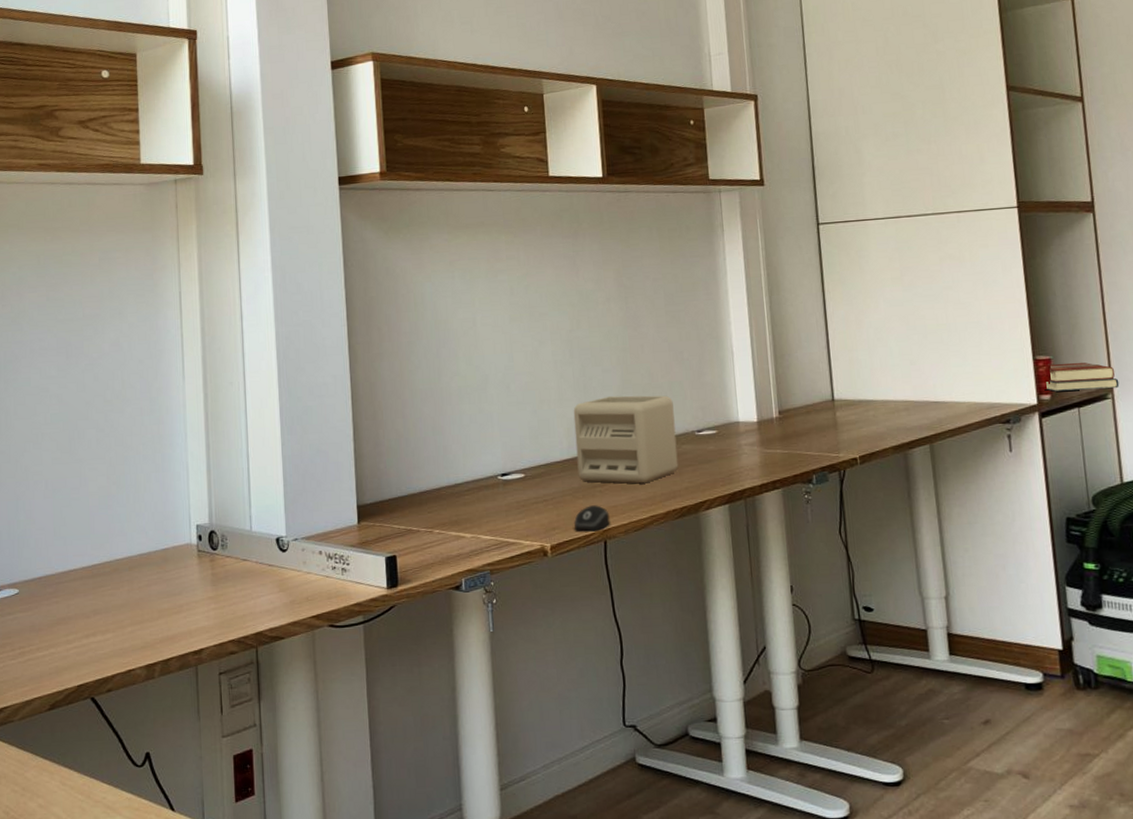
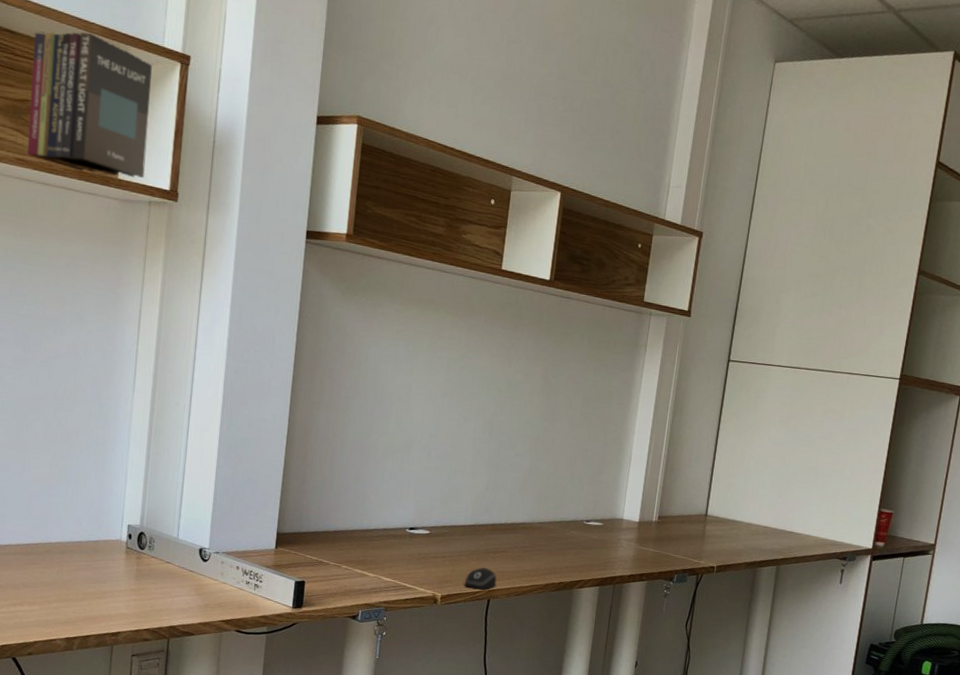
books: none [43,19,167,164] -> present [26,22,152,179]
desk organizer: present [573,395,679,484] -> none [476,477,571,557]
books: present [1046,362,1120,391] -> none [883,517,942,547]

